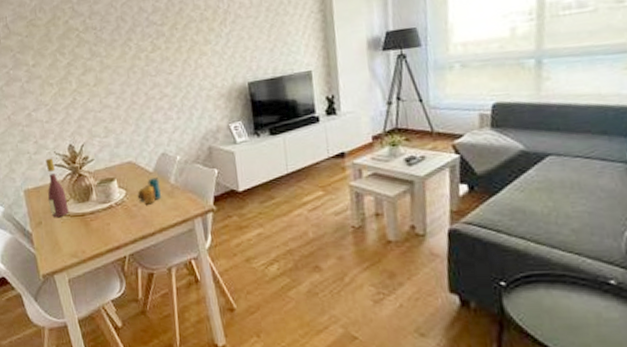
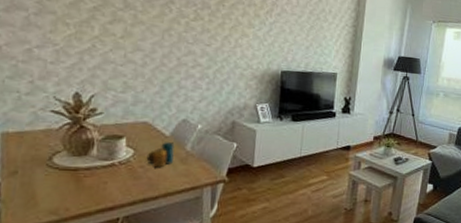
wine bottle: present [46,158,69,217] -> none [32,102,59,168]

